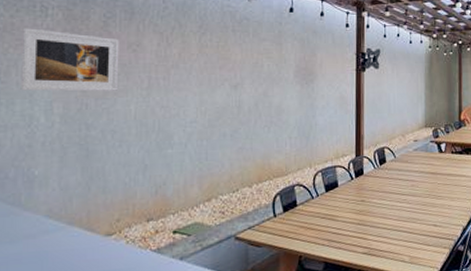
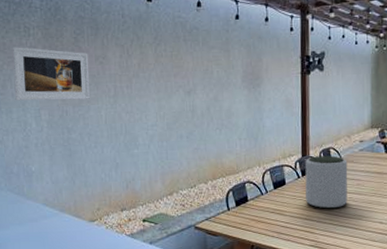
plant pot: none [358,155,402,213] -> present [305,155,348,209]

